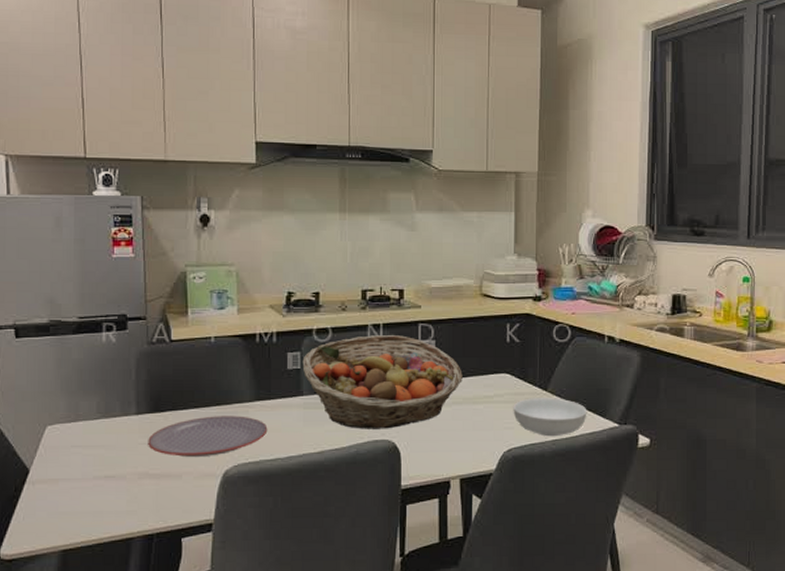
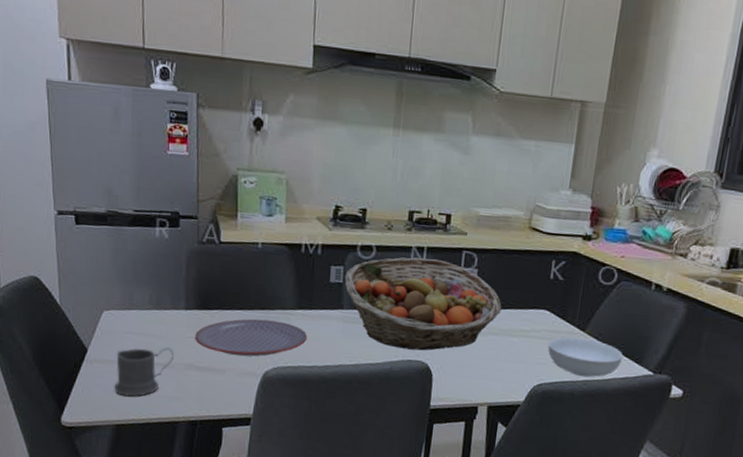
mug: none [60,457,125,517] -> present [114,347,174,397]

